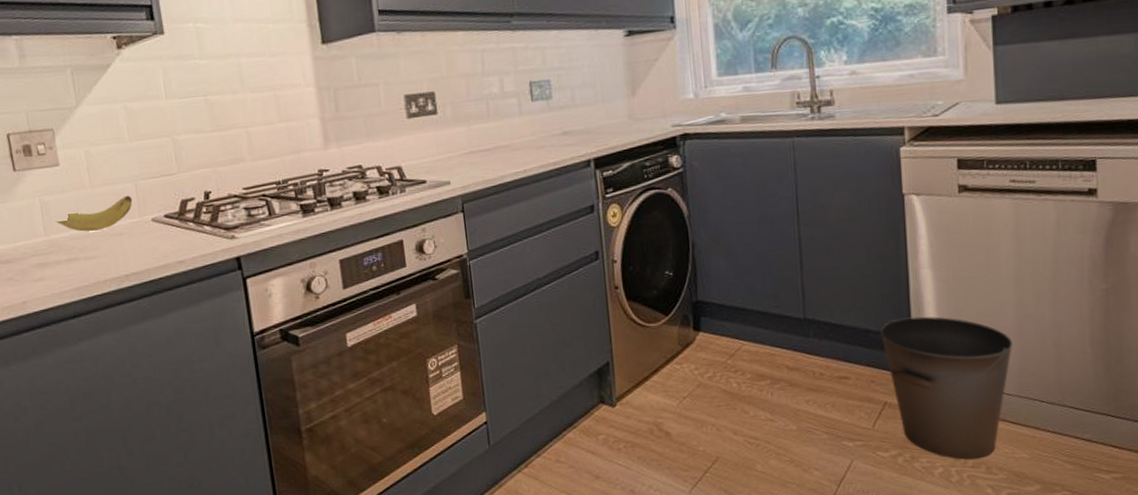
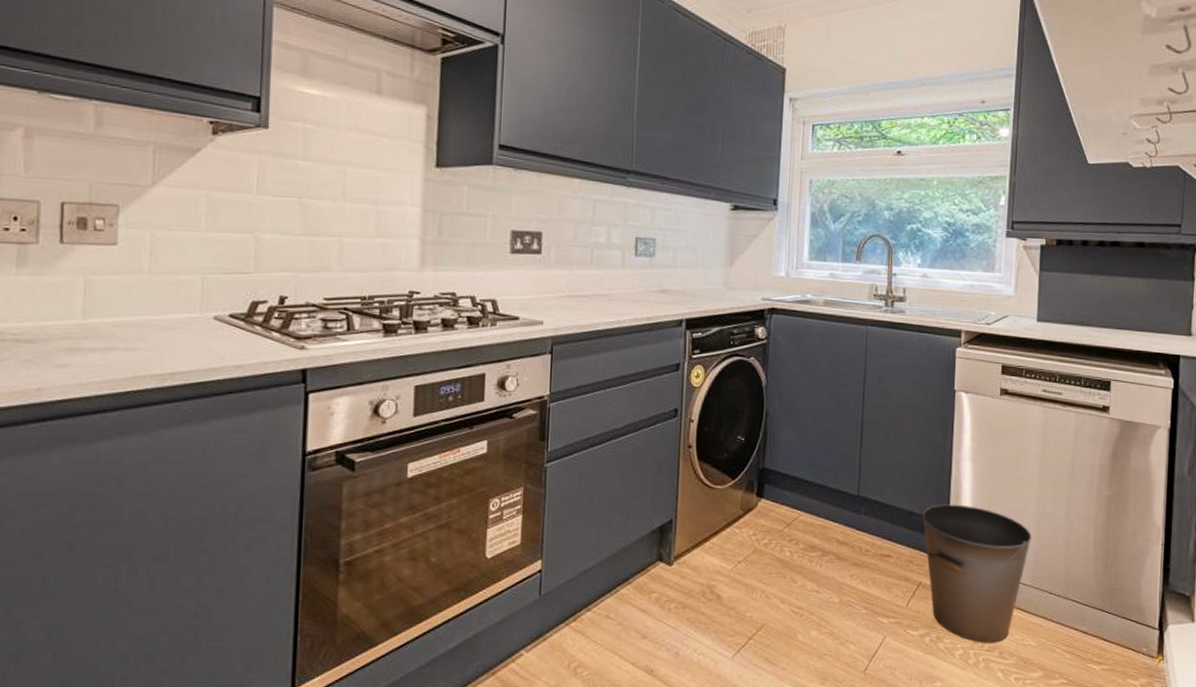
fruit: present [55,195,133,232] -> none [99,288,196,321]

